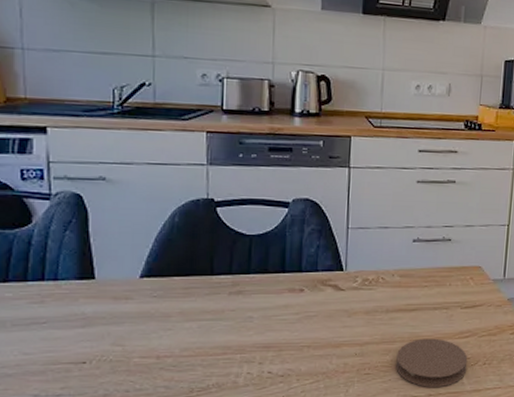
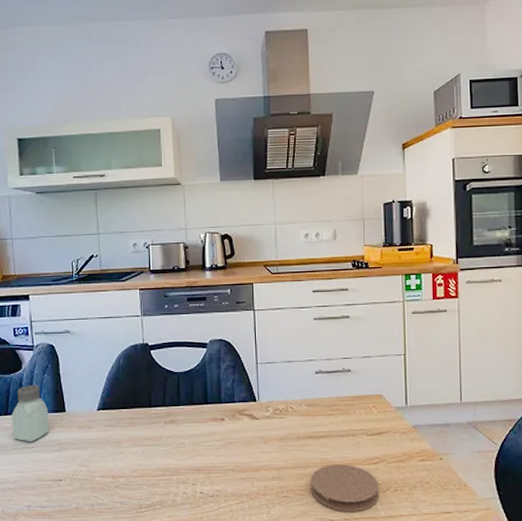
saltshaker: none [14,244,71,317] -> present [12,384,50,442]

